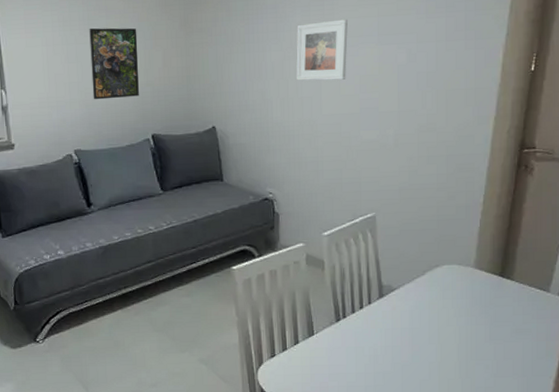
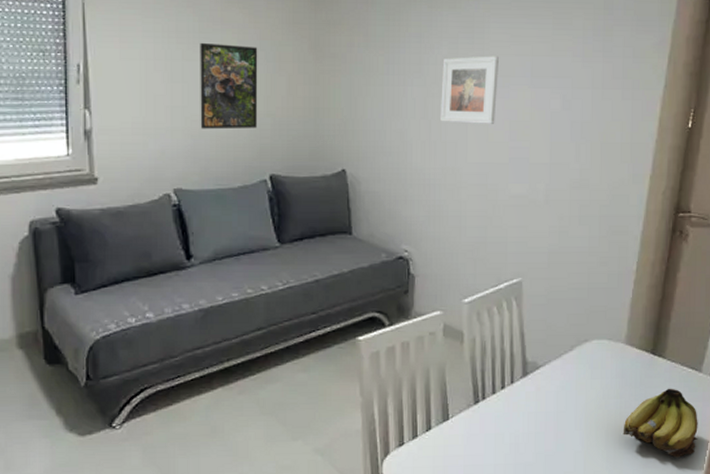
fruit: none [474,306,547,368] -> present [623,388,698,458]

